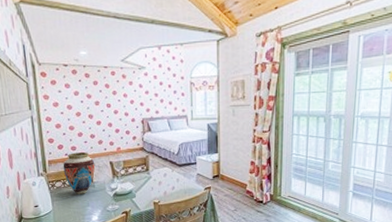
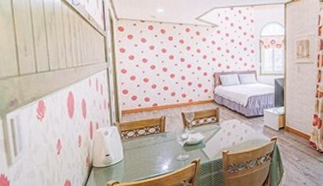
vase: present [63,152,96,194] -> none [136,103,168,144]

